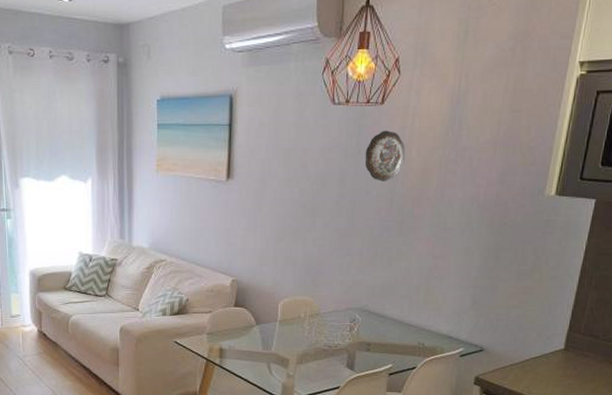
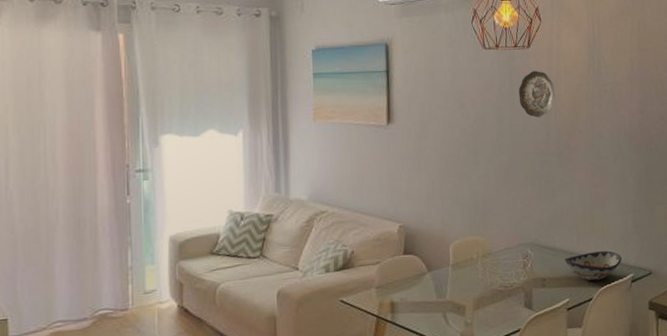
decorative bowl: none [392,323,453,351] -> present [564,250,622,281]

